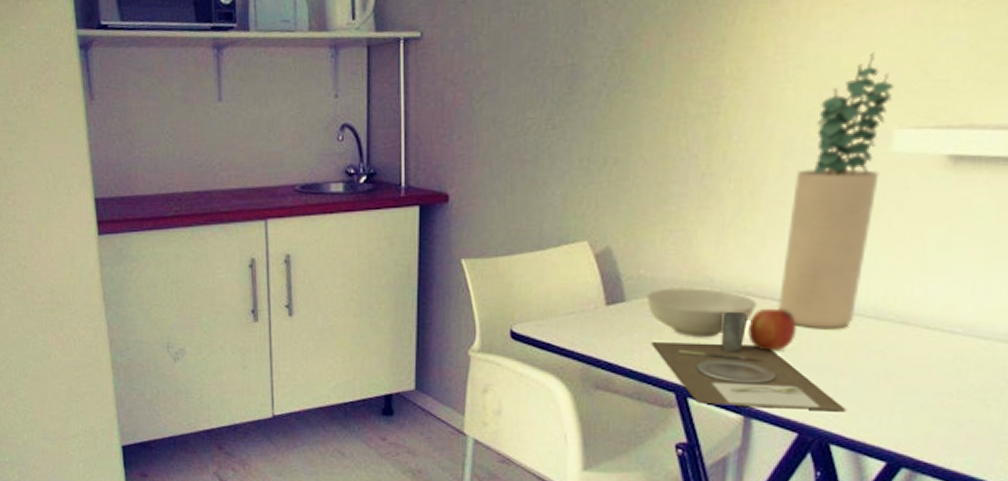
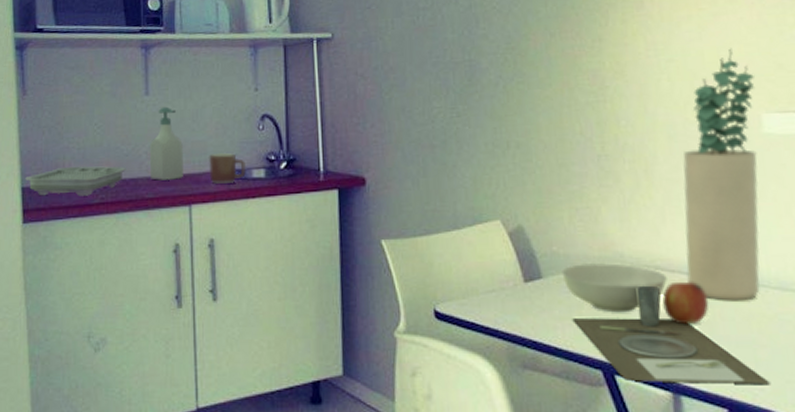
dish rack: none [98,177,200,208] -> present [25,166,126,196]
soap bottle: none [223,114,259,193] -> present [149,106,183,181]
mug: none [284,164,323,198] -> present [208,152,246,184]

